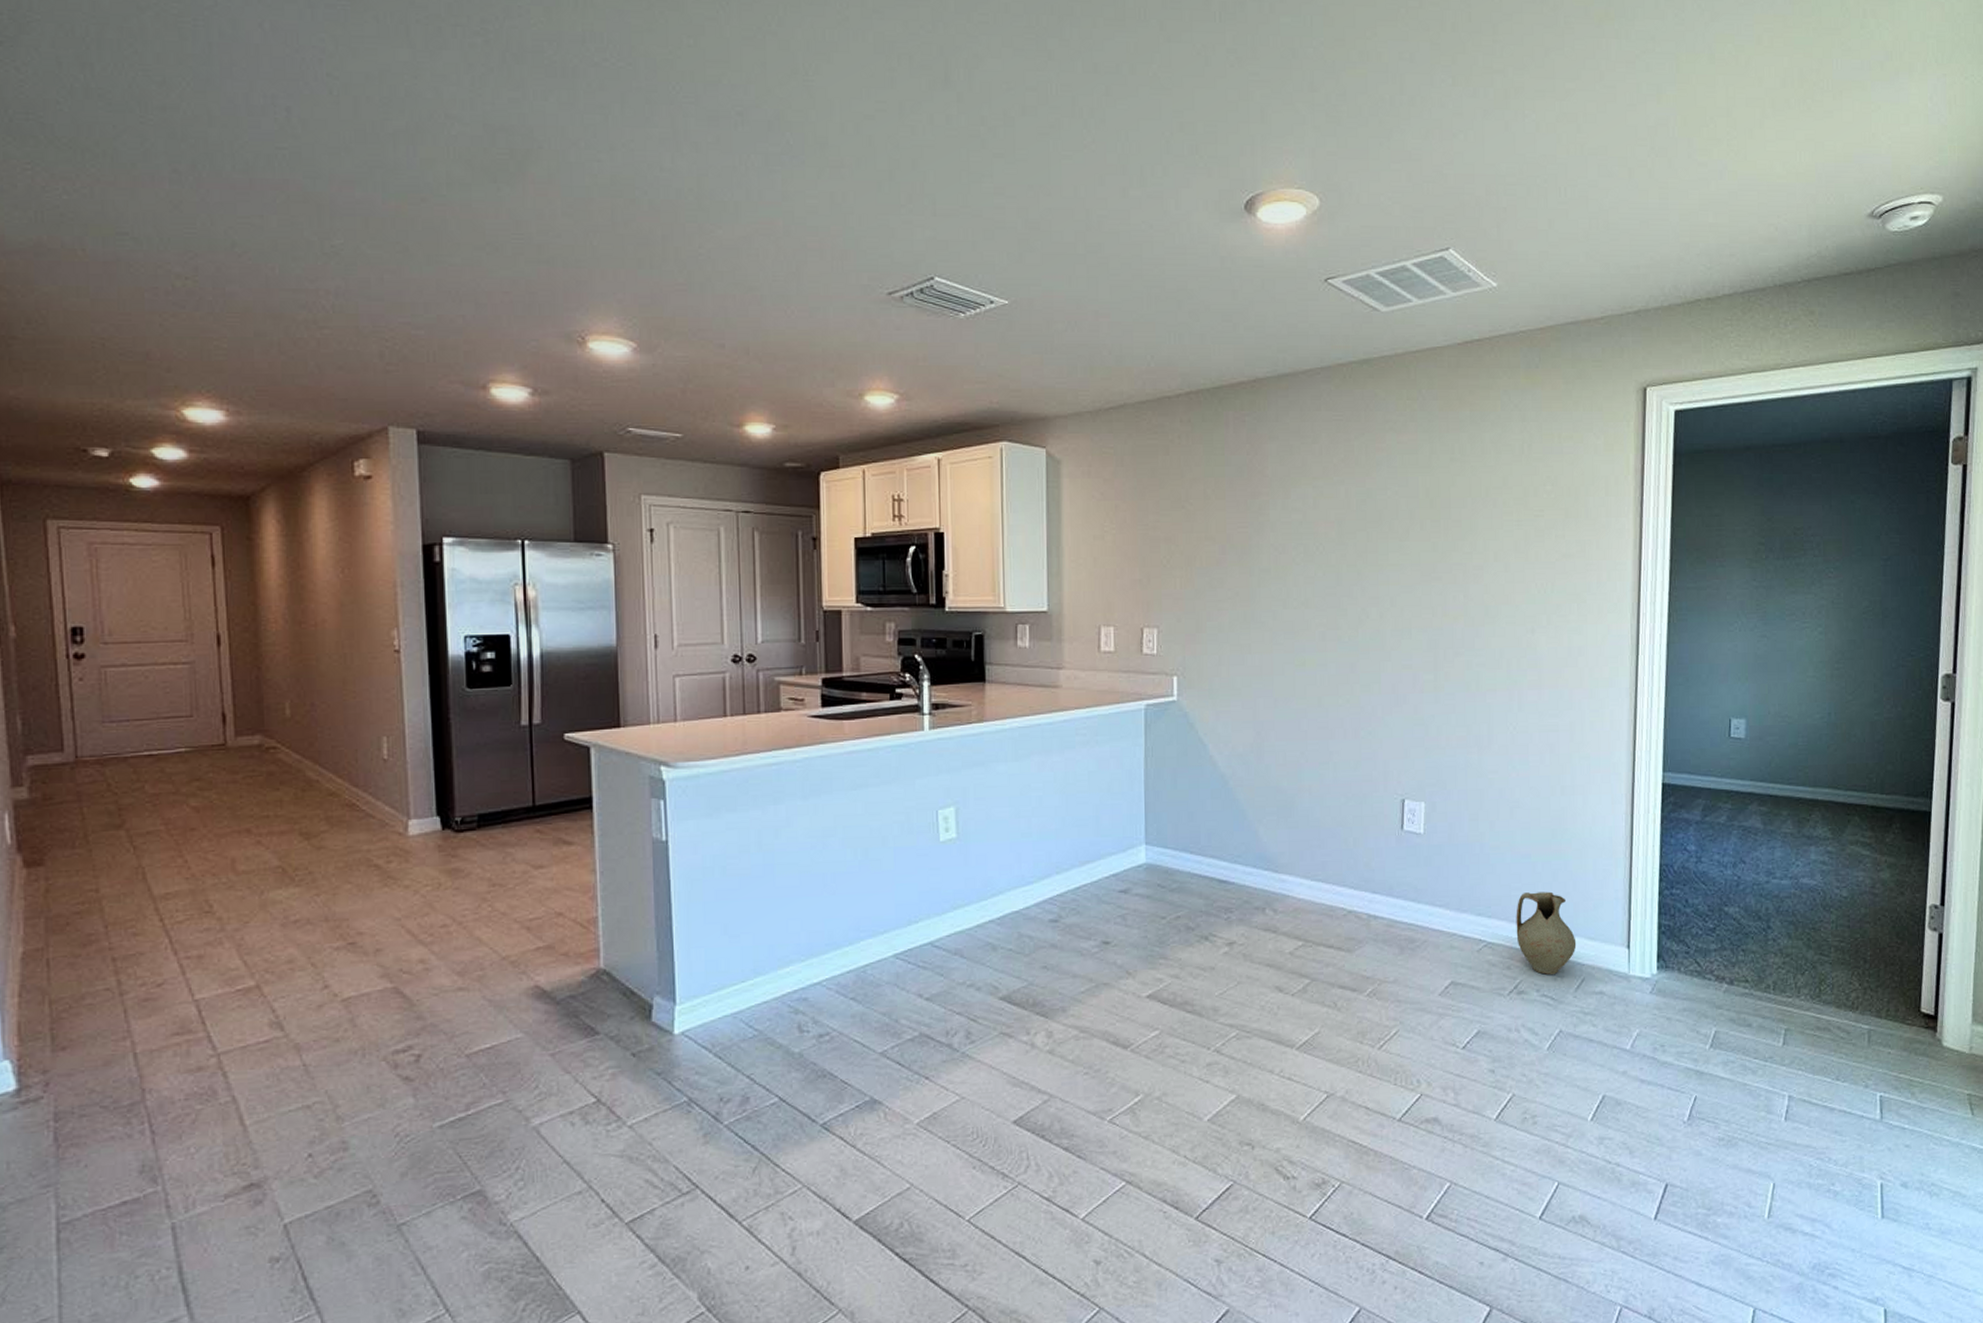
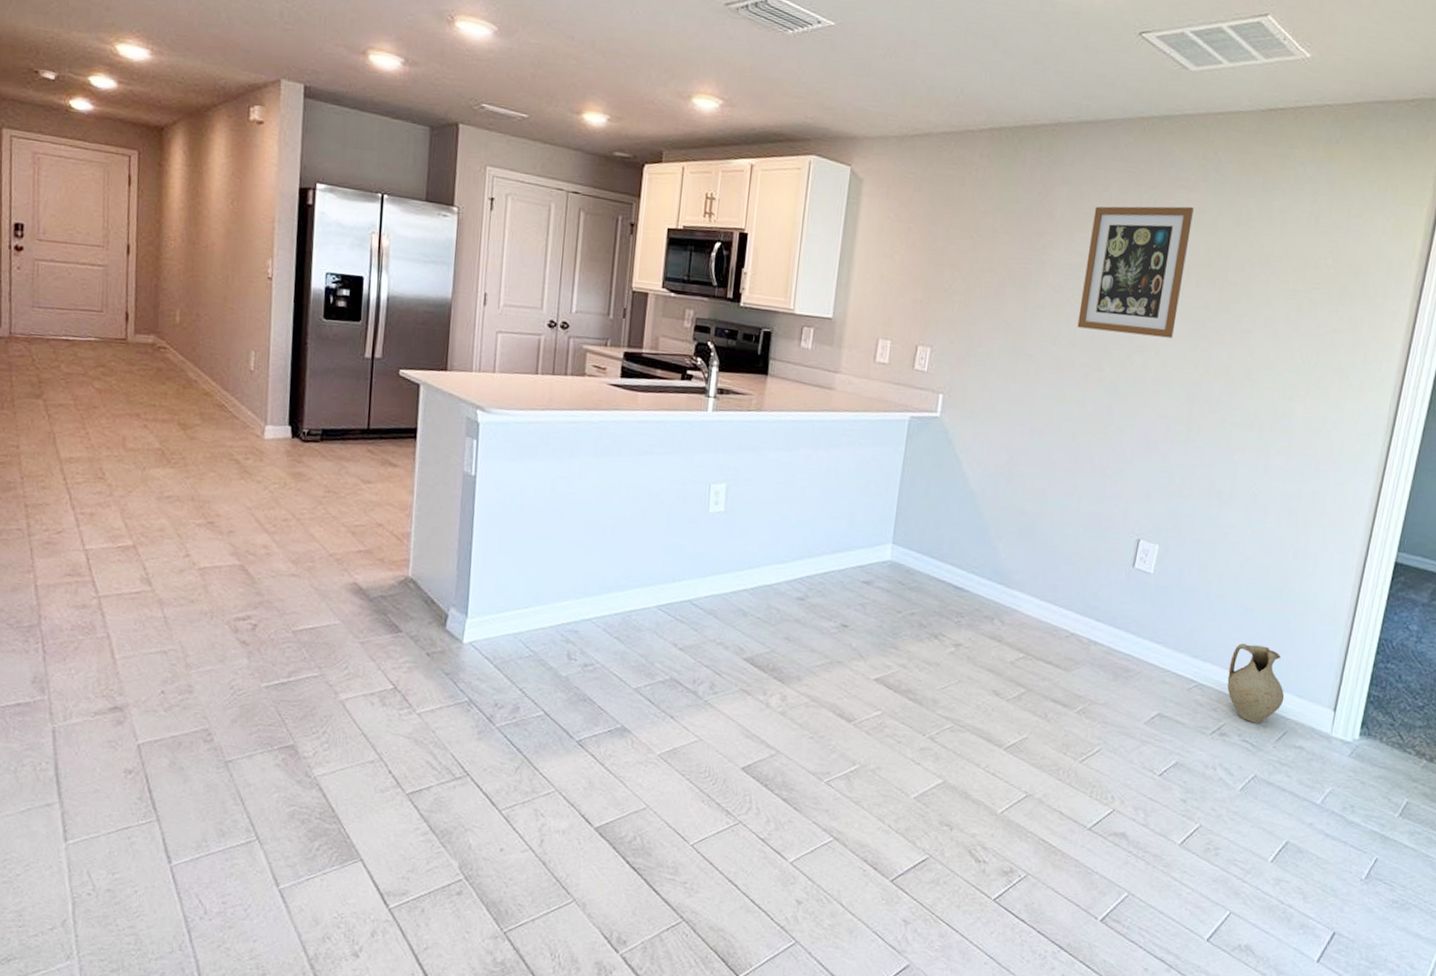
wall art: none [1306,448,1407,587] -> present [1077,206,1194,338]

